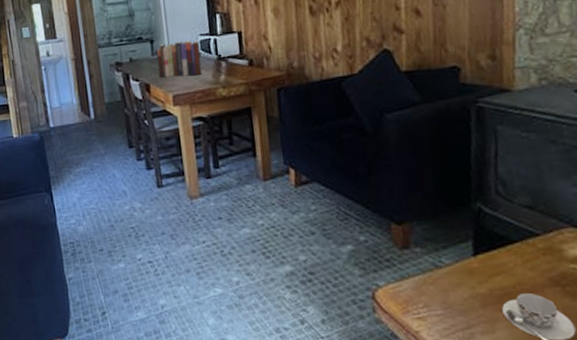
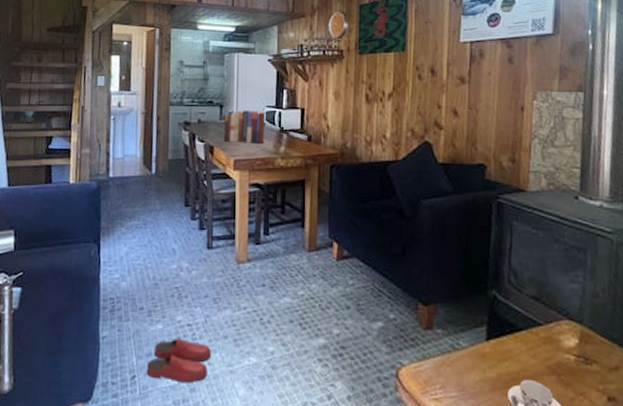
slippers: none [114,274,176,316] -> present [146,337,211,383]

